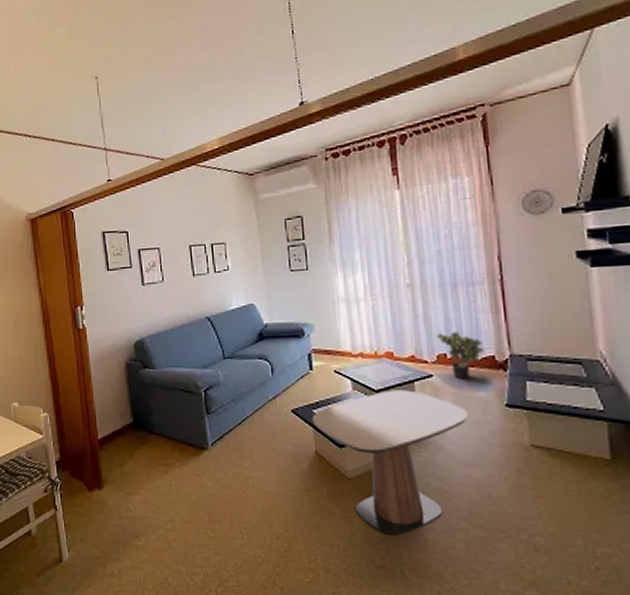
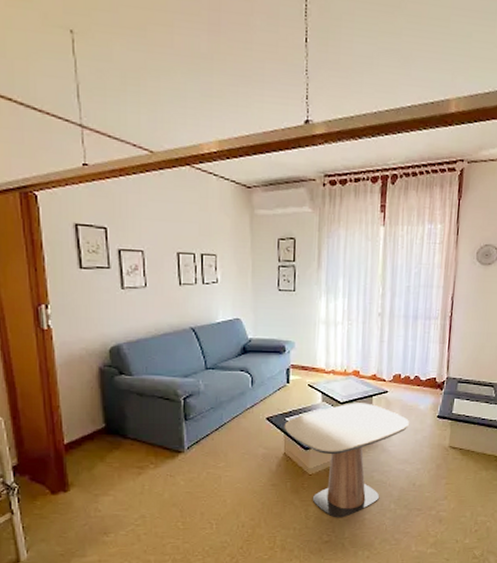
potted plant: present [436,332,484,379] -> none [395,356,429,395]

